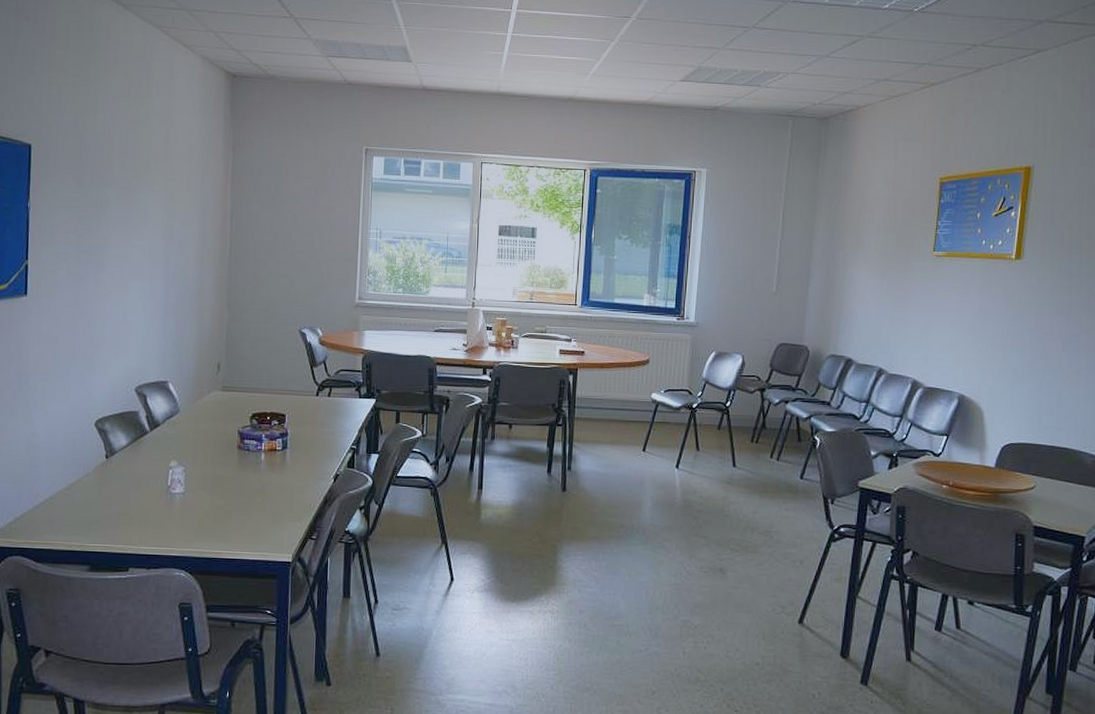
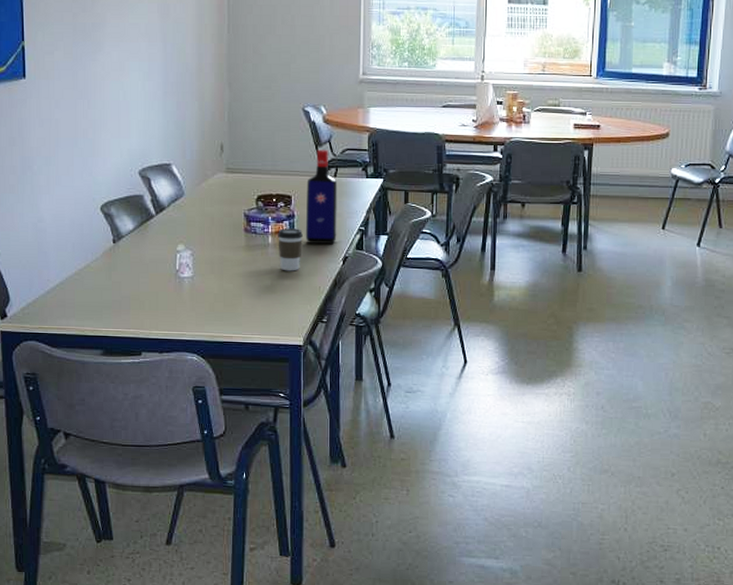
coffee cup: none [270,446,295,488] -> present [278,228,303,271]
liquor bottle: none [297,370,331,462] -> present [305,149,338,244]

